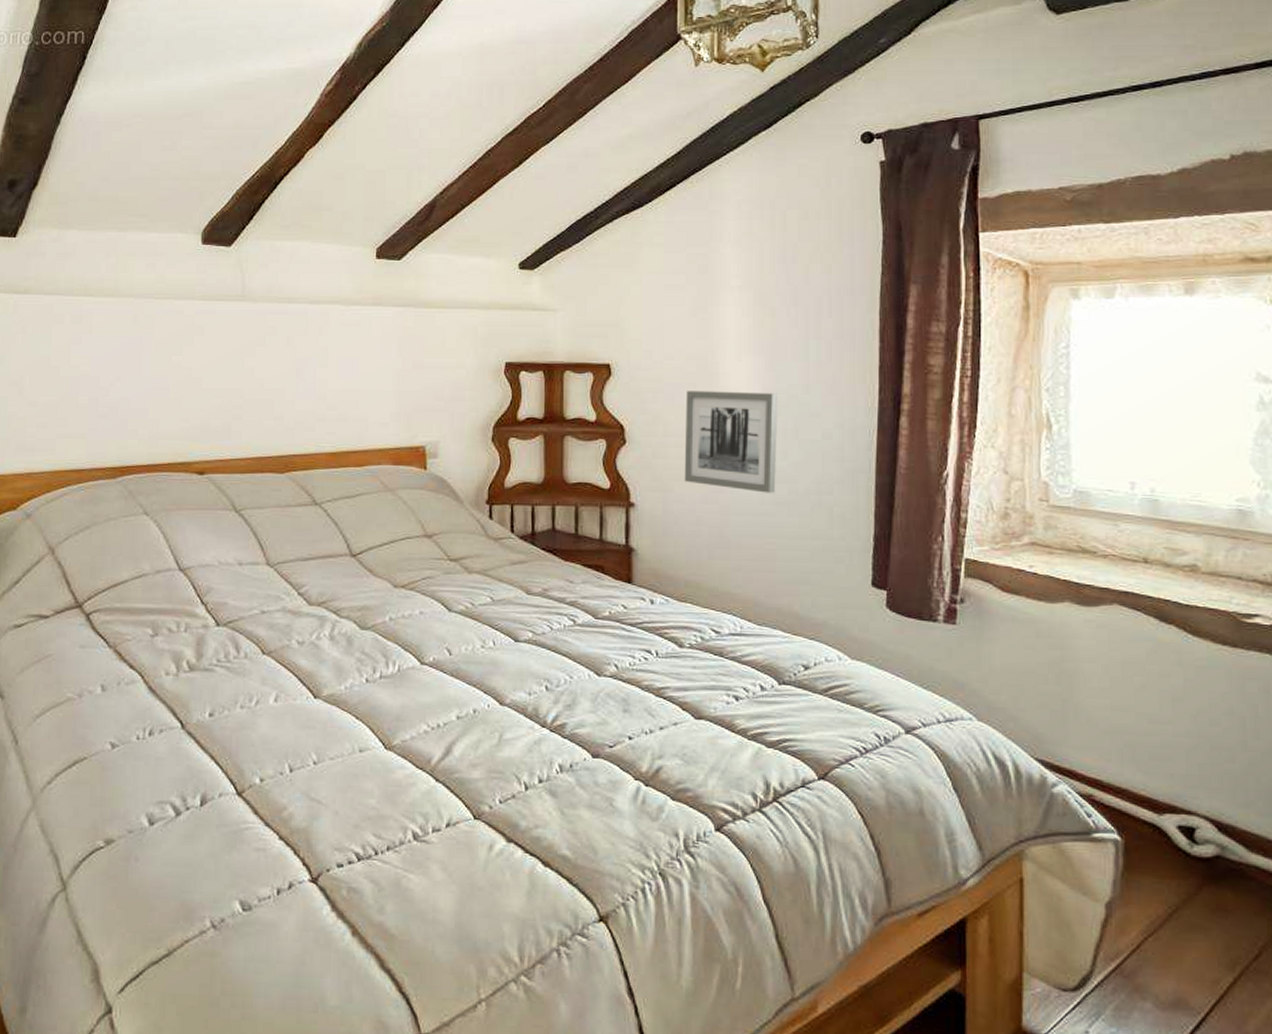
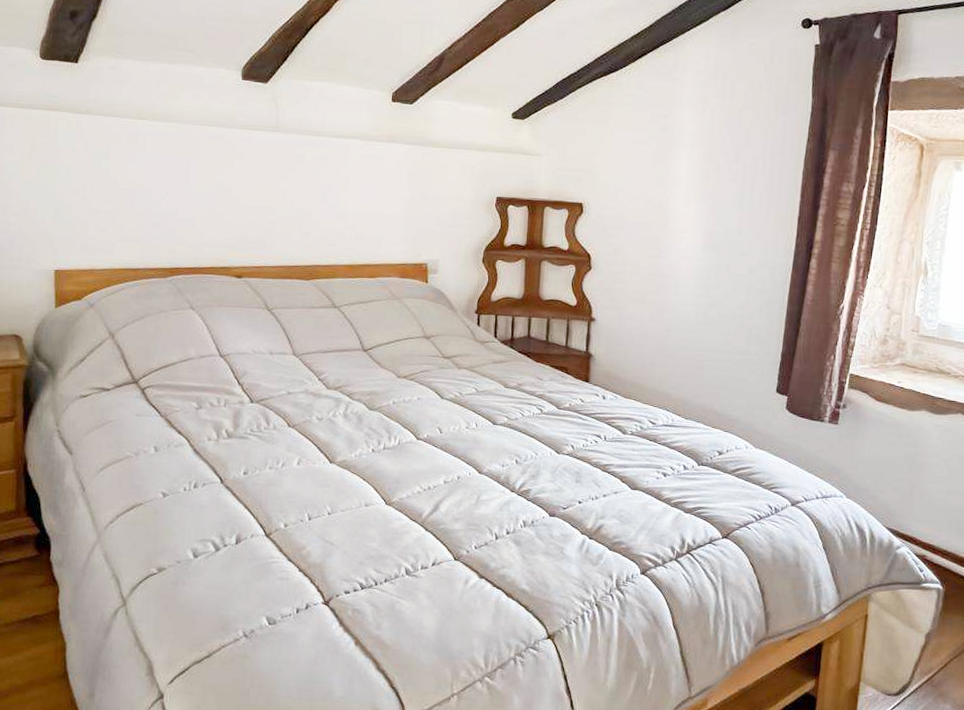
wall art: present [684,391,779,493] -> none [636,229,717,316]

